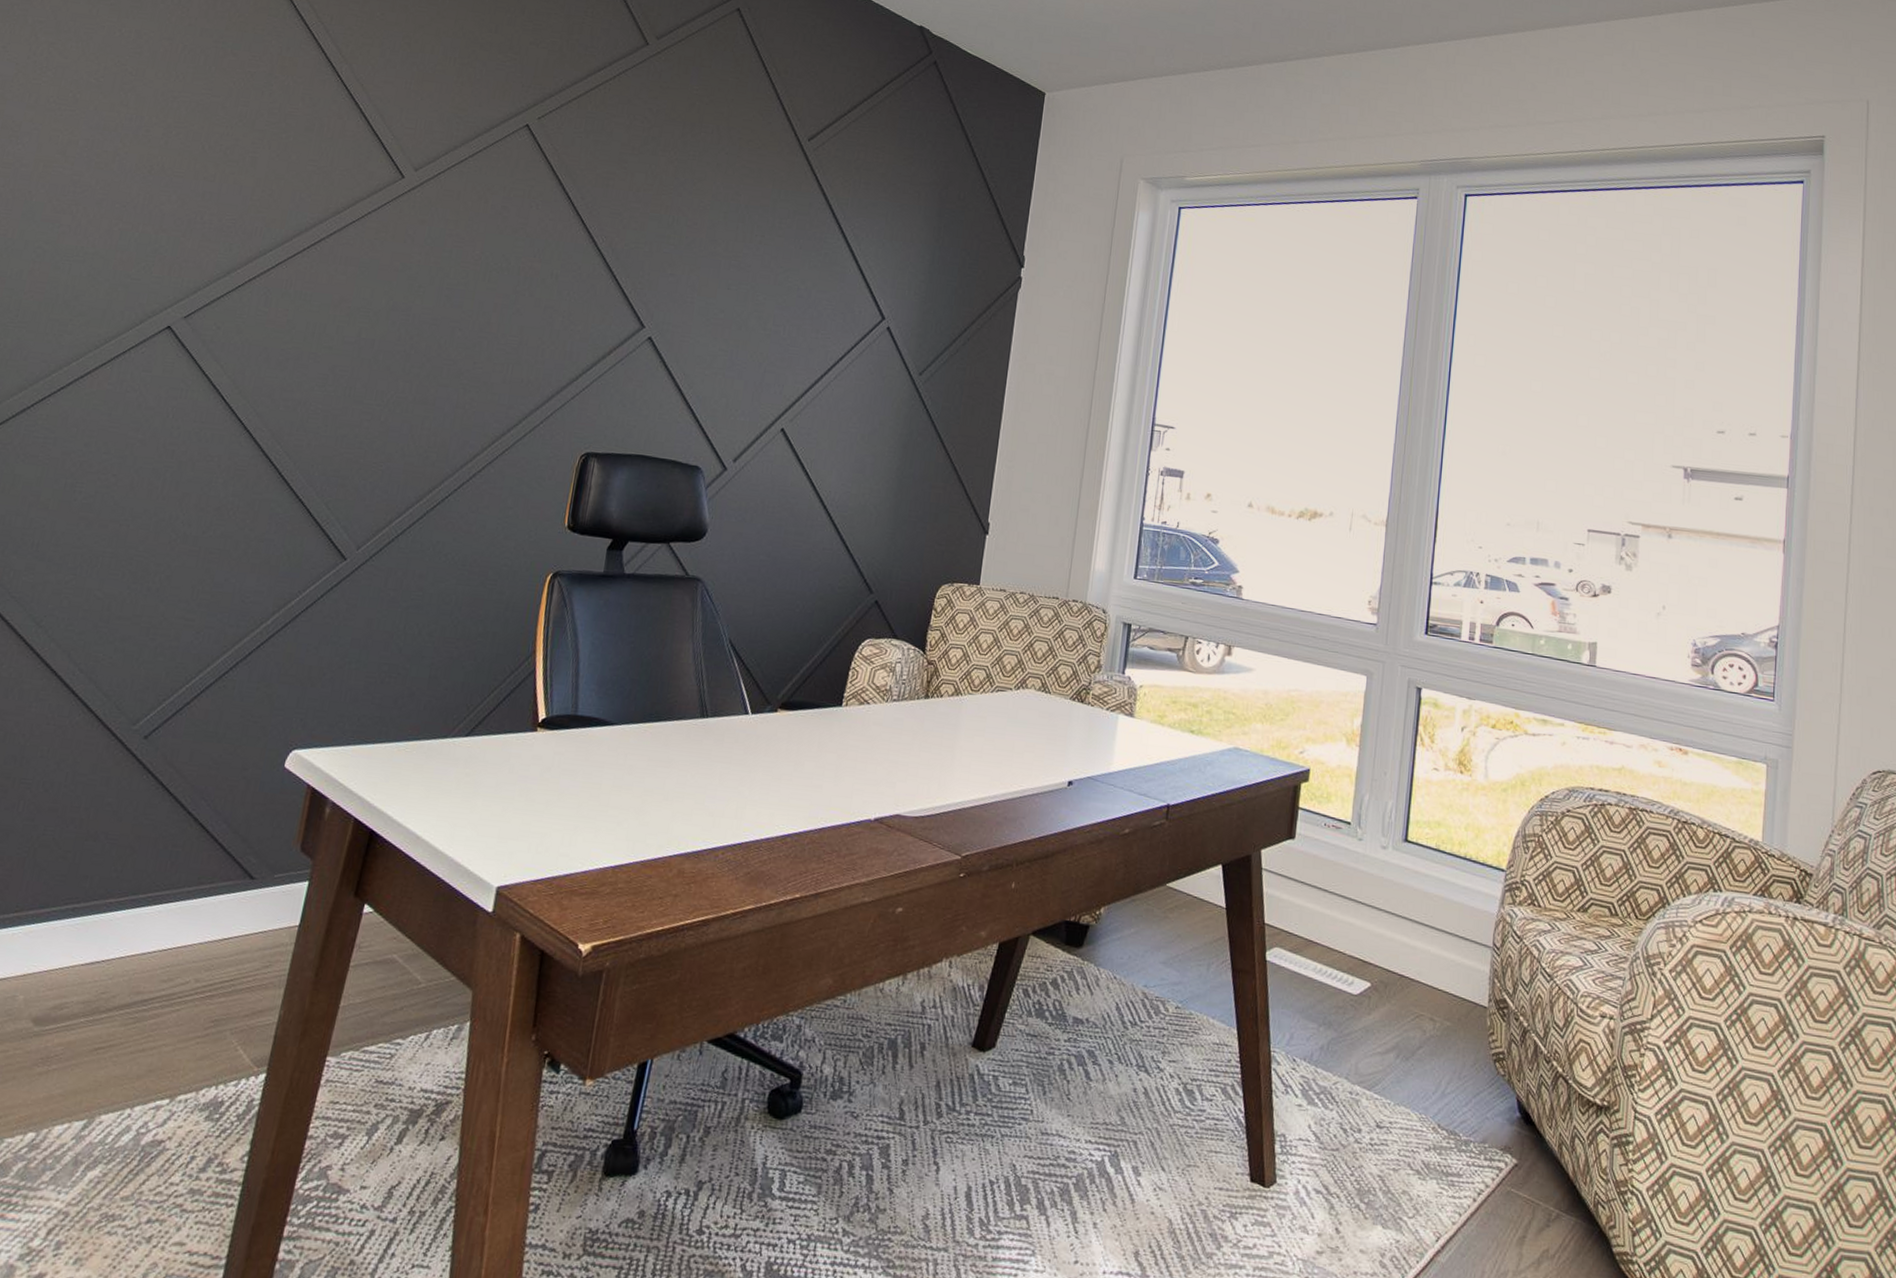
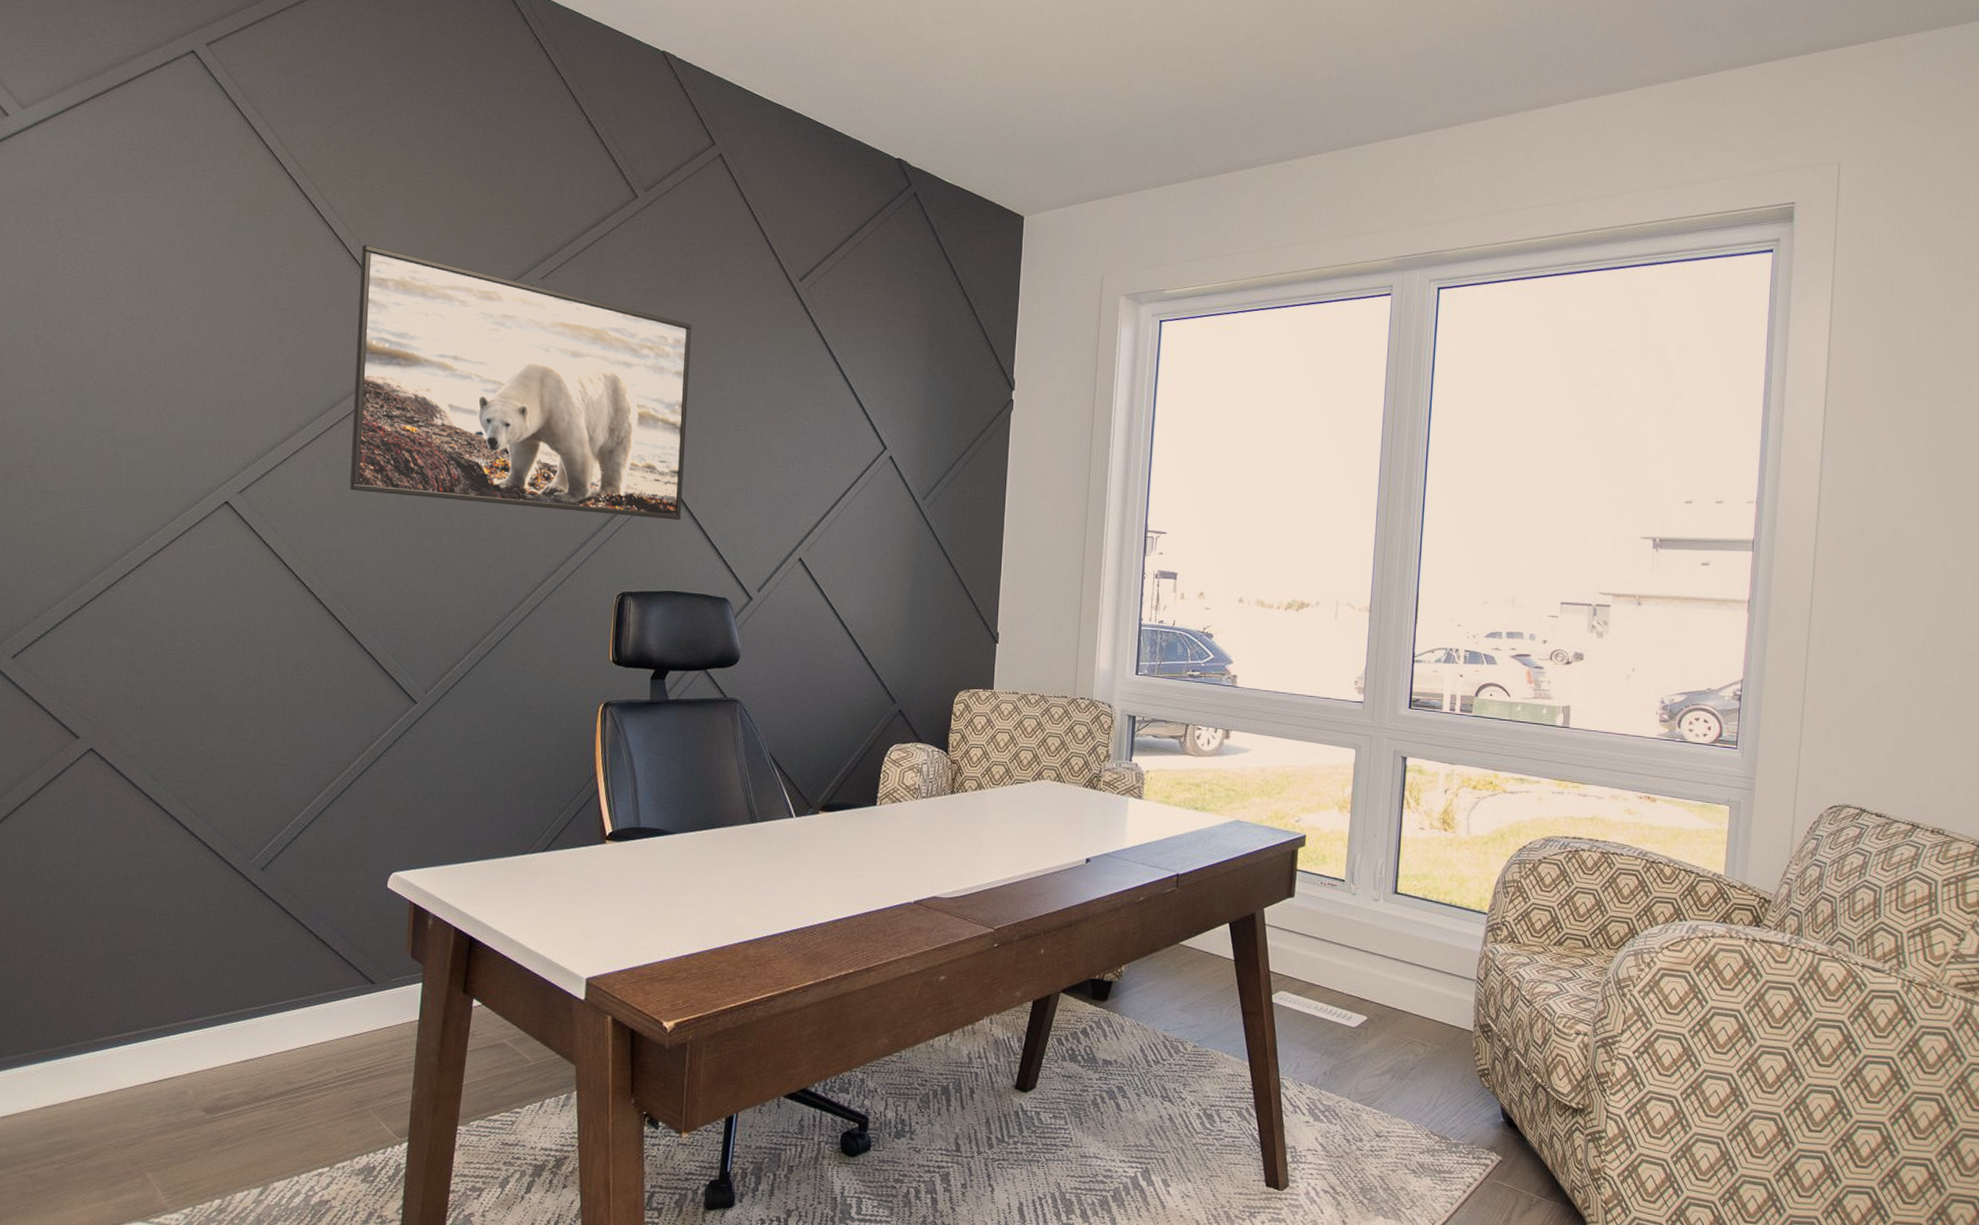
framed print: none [304,70,691,380] -> present [349,244,692,520]

